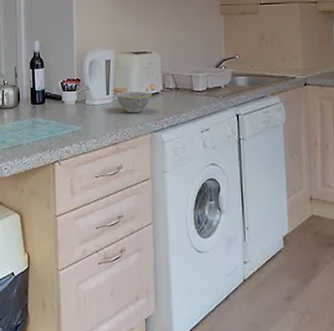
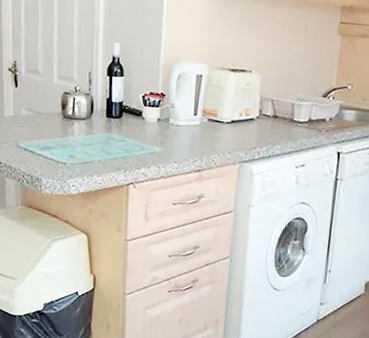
bowl: present [115,91,153,113] -> none [204,113,247,140]

